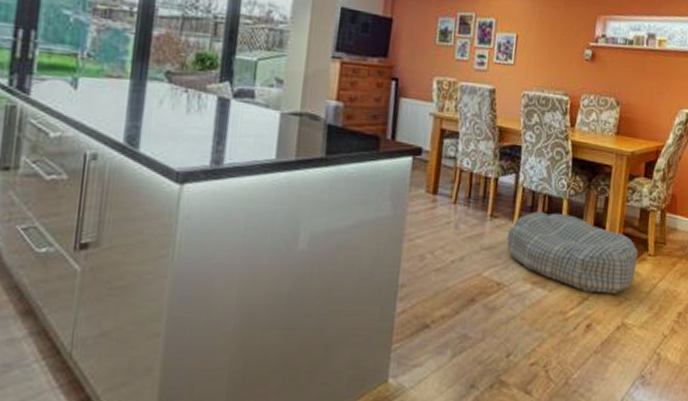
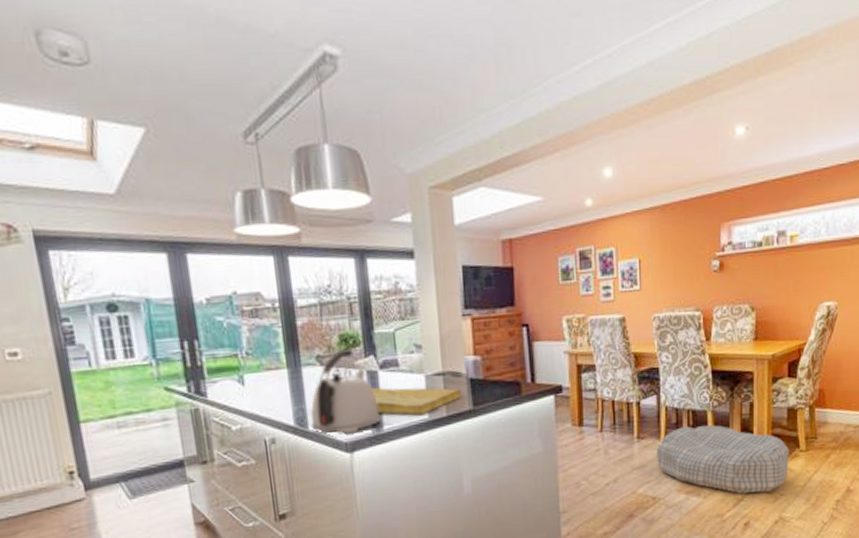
kettle: none [143,69,223,163] -> present [311,348,381,435]
cutting board: none [219,117,317,155] -> present [371,387,462,416]

